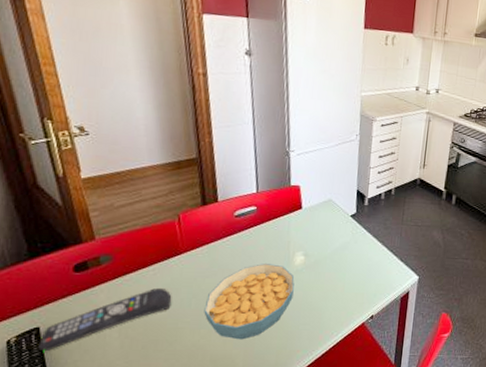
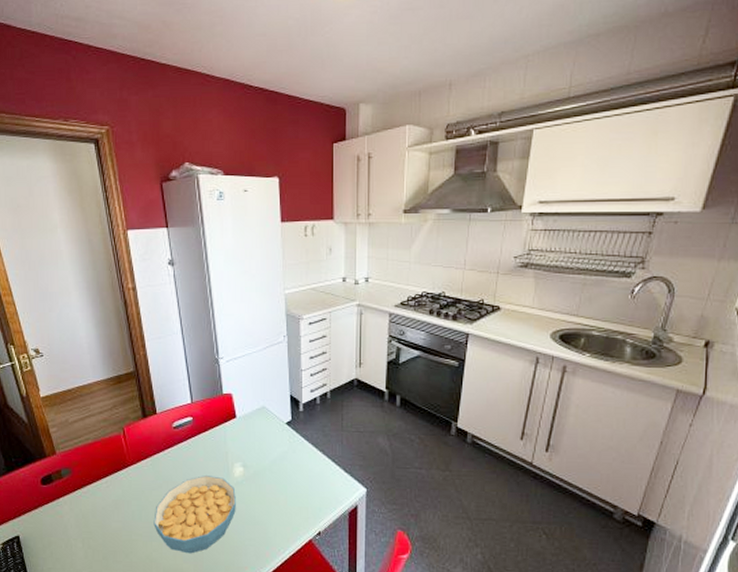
remote control: present [38,287,172,351] -> none [20,499,124,558]

